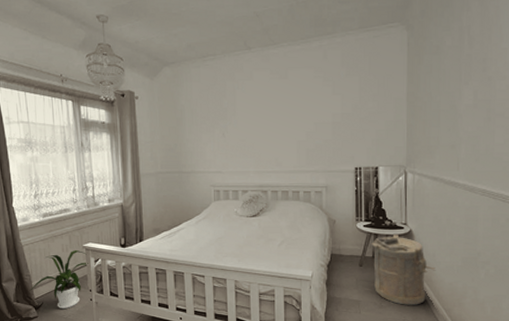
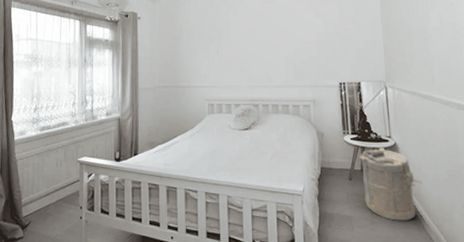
house plant: present [29,249,88,308] -> none [18,164,81,228]

